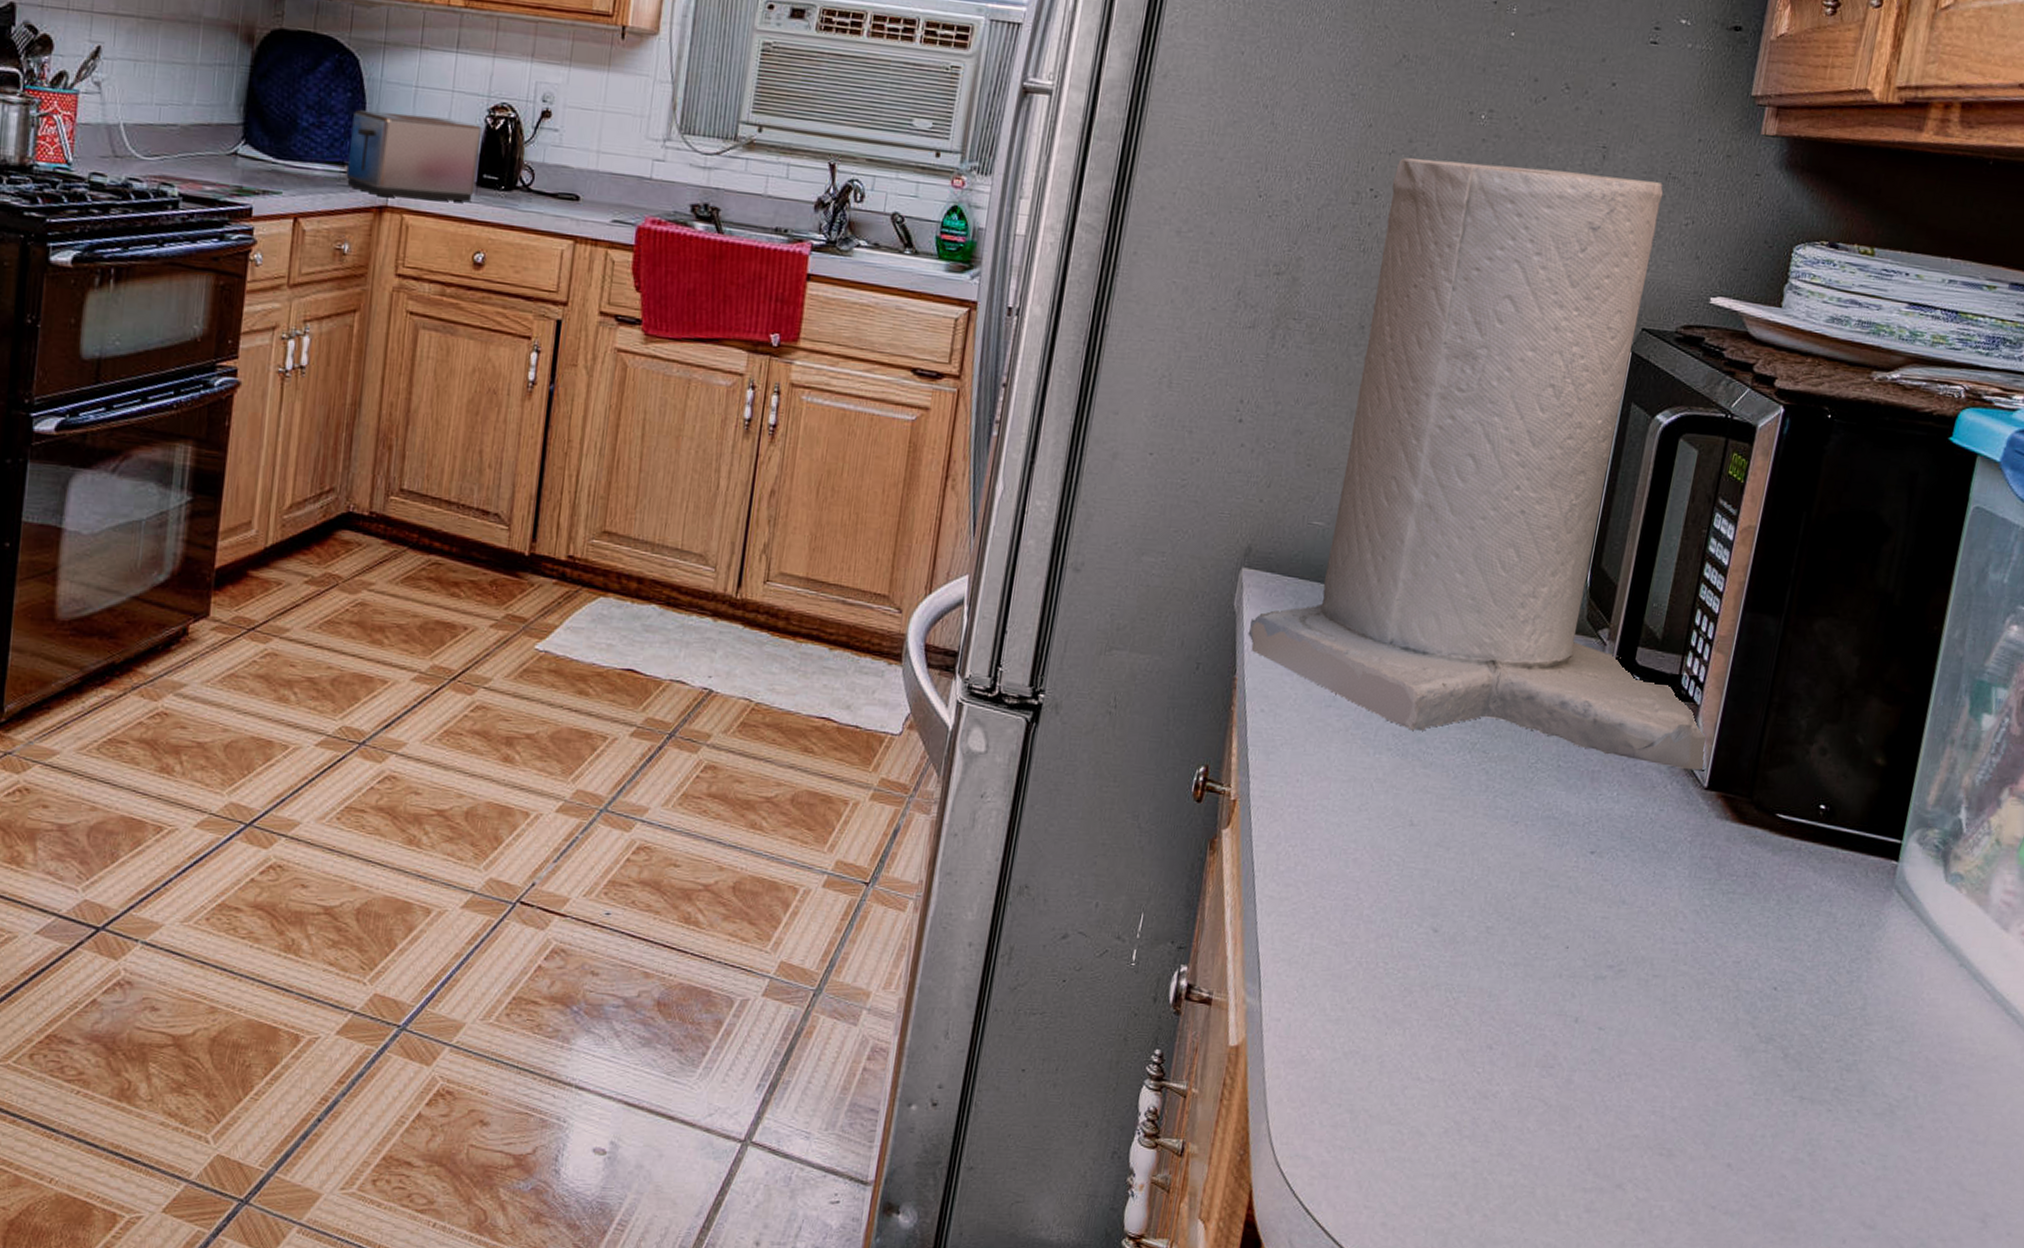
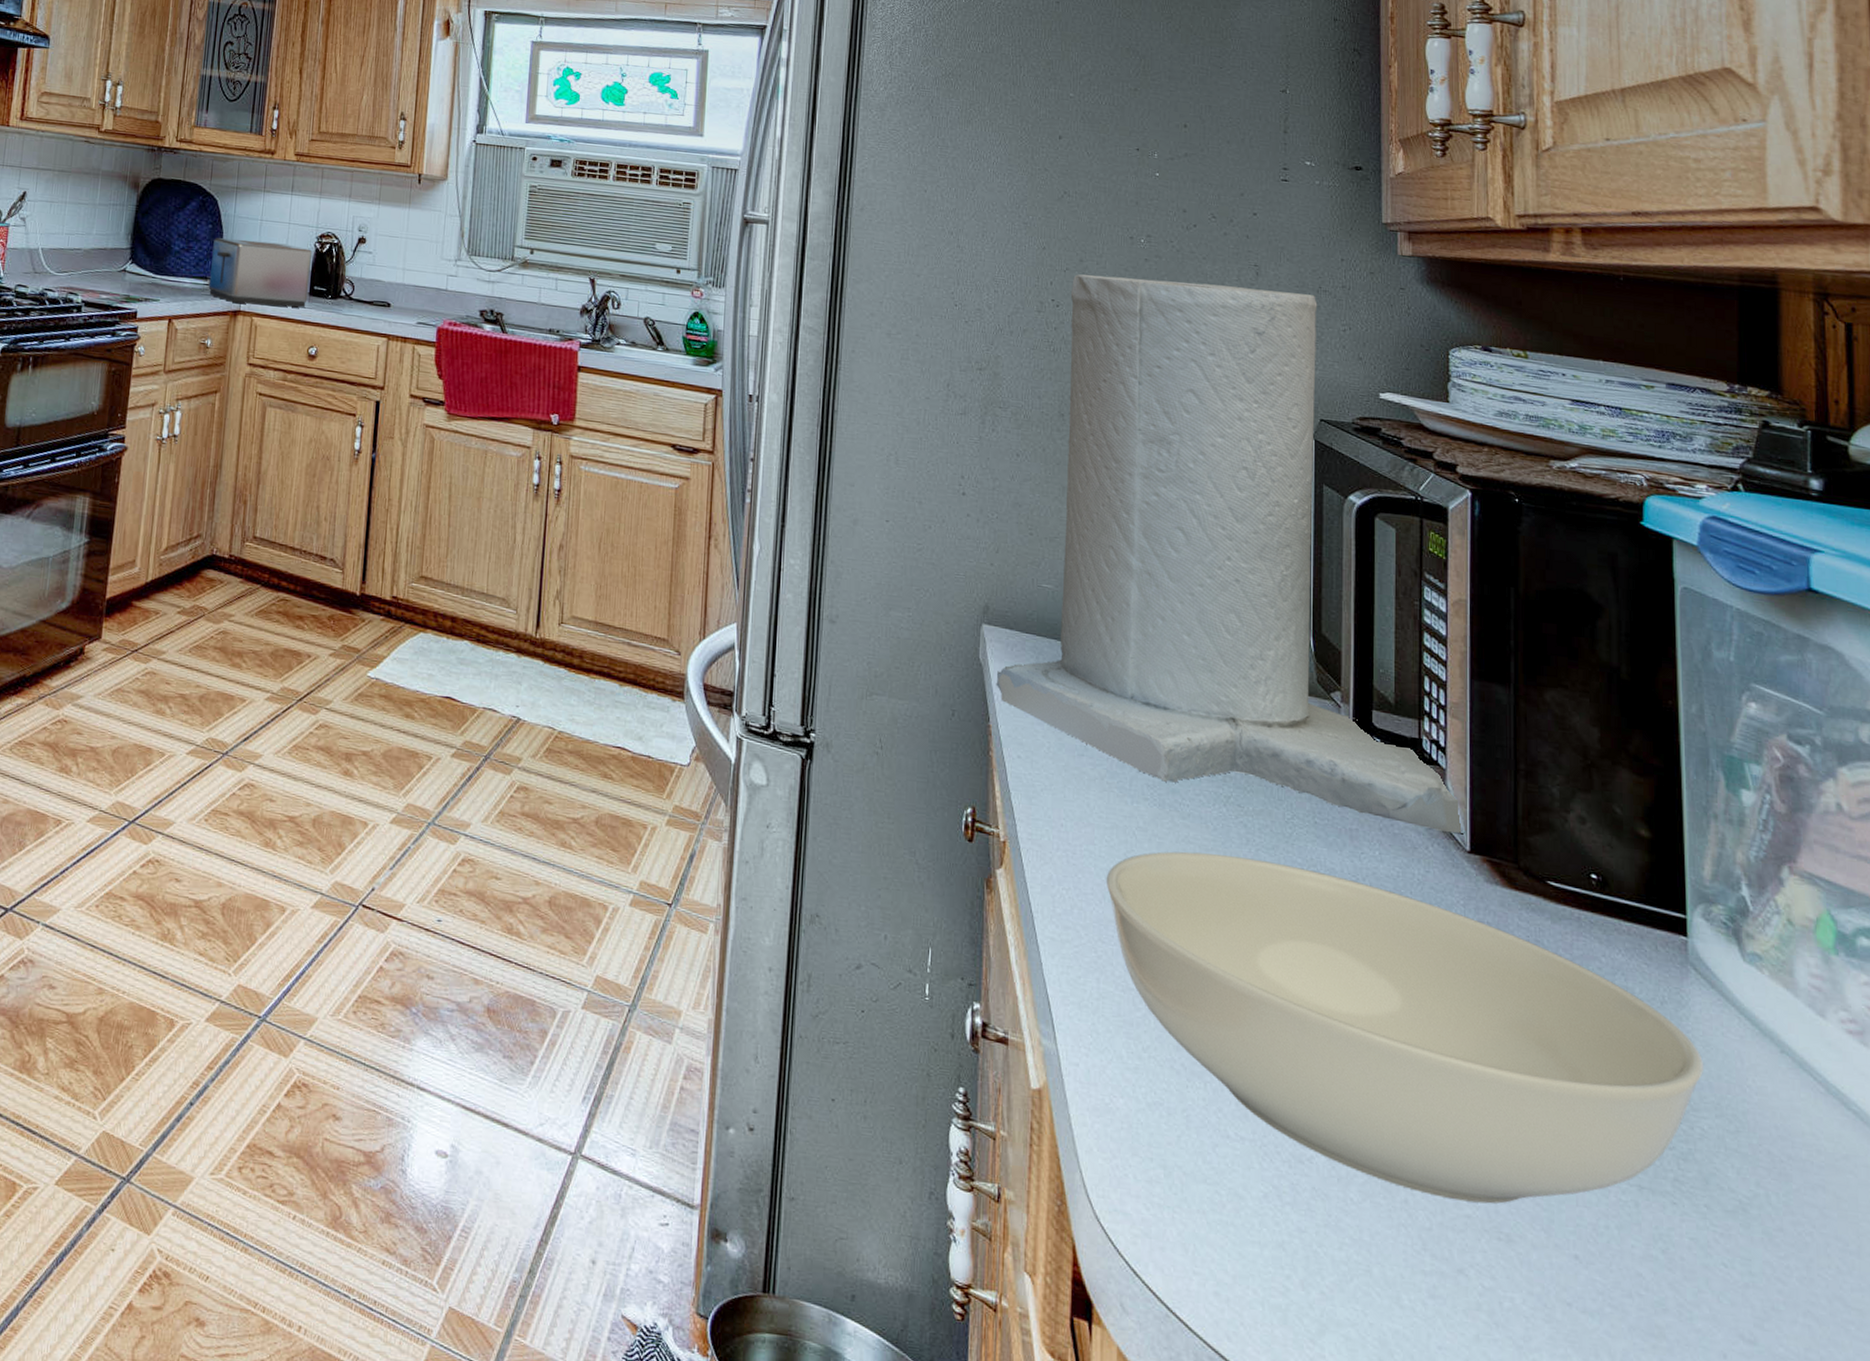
bowl: none [1334,801,1887,1123] -> present [1106,851,1704,1204]

